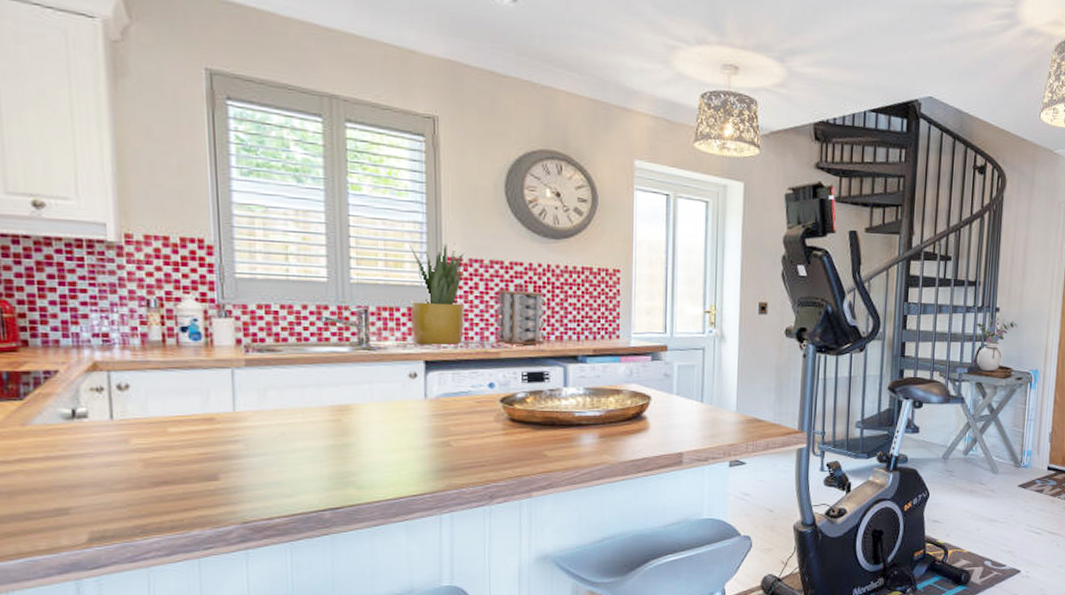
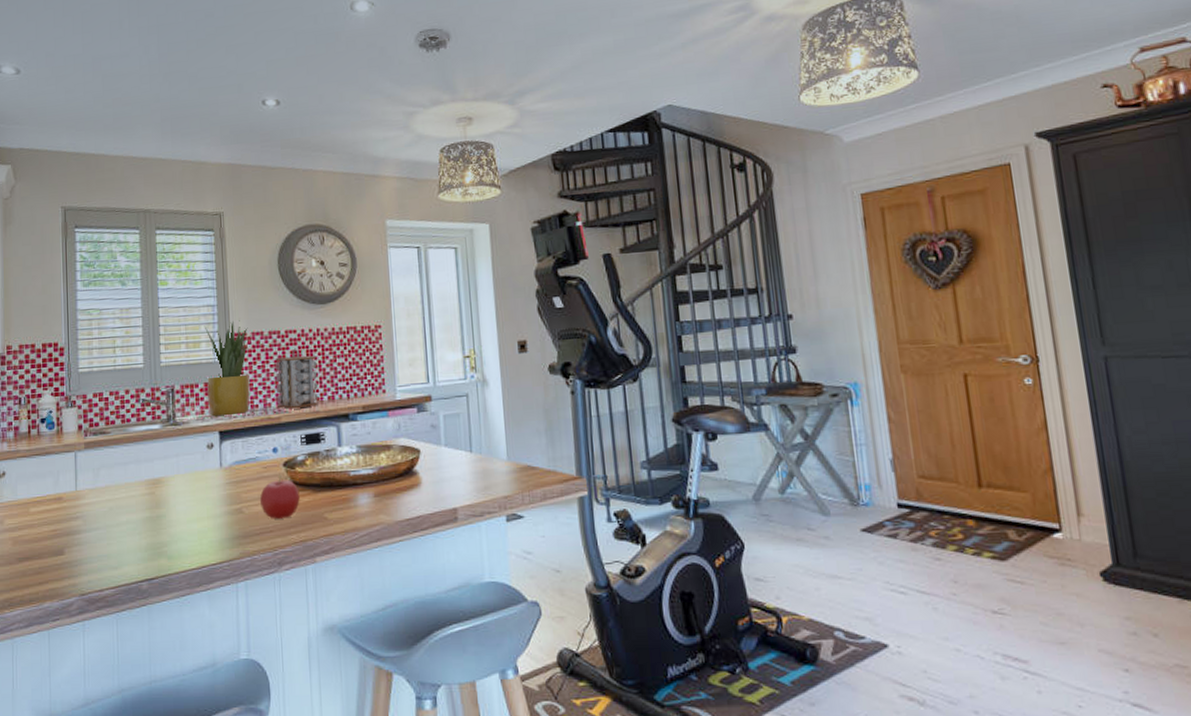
fruit: none [470,411,517,454] -> present [259,476,300,519]
bouquet: present [976,313,1018,373] -> none [766,320,820,392]

